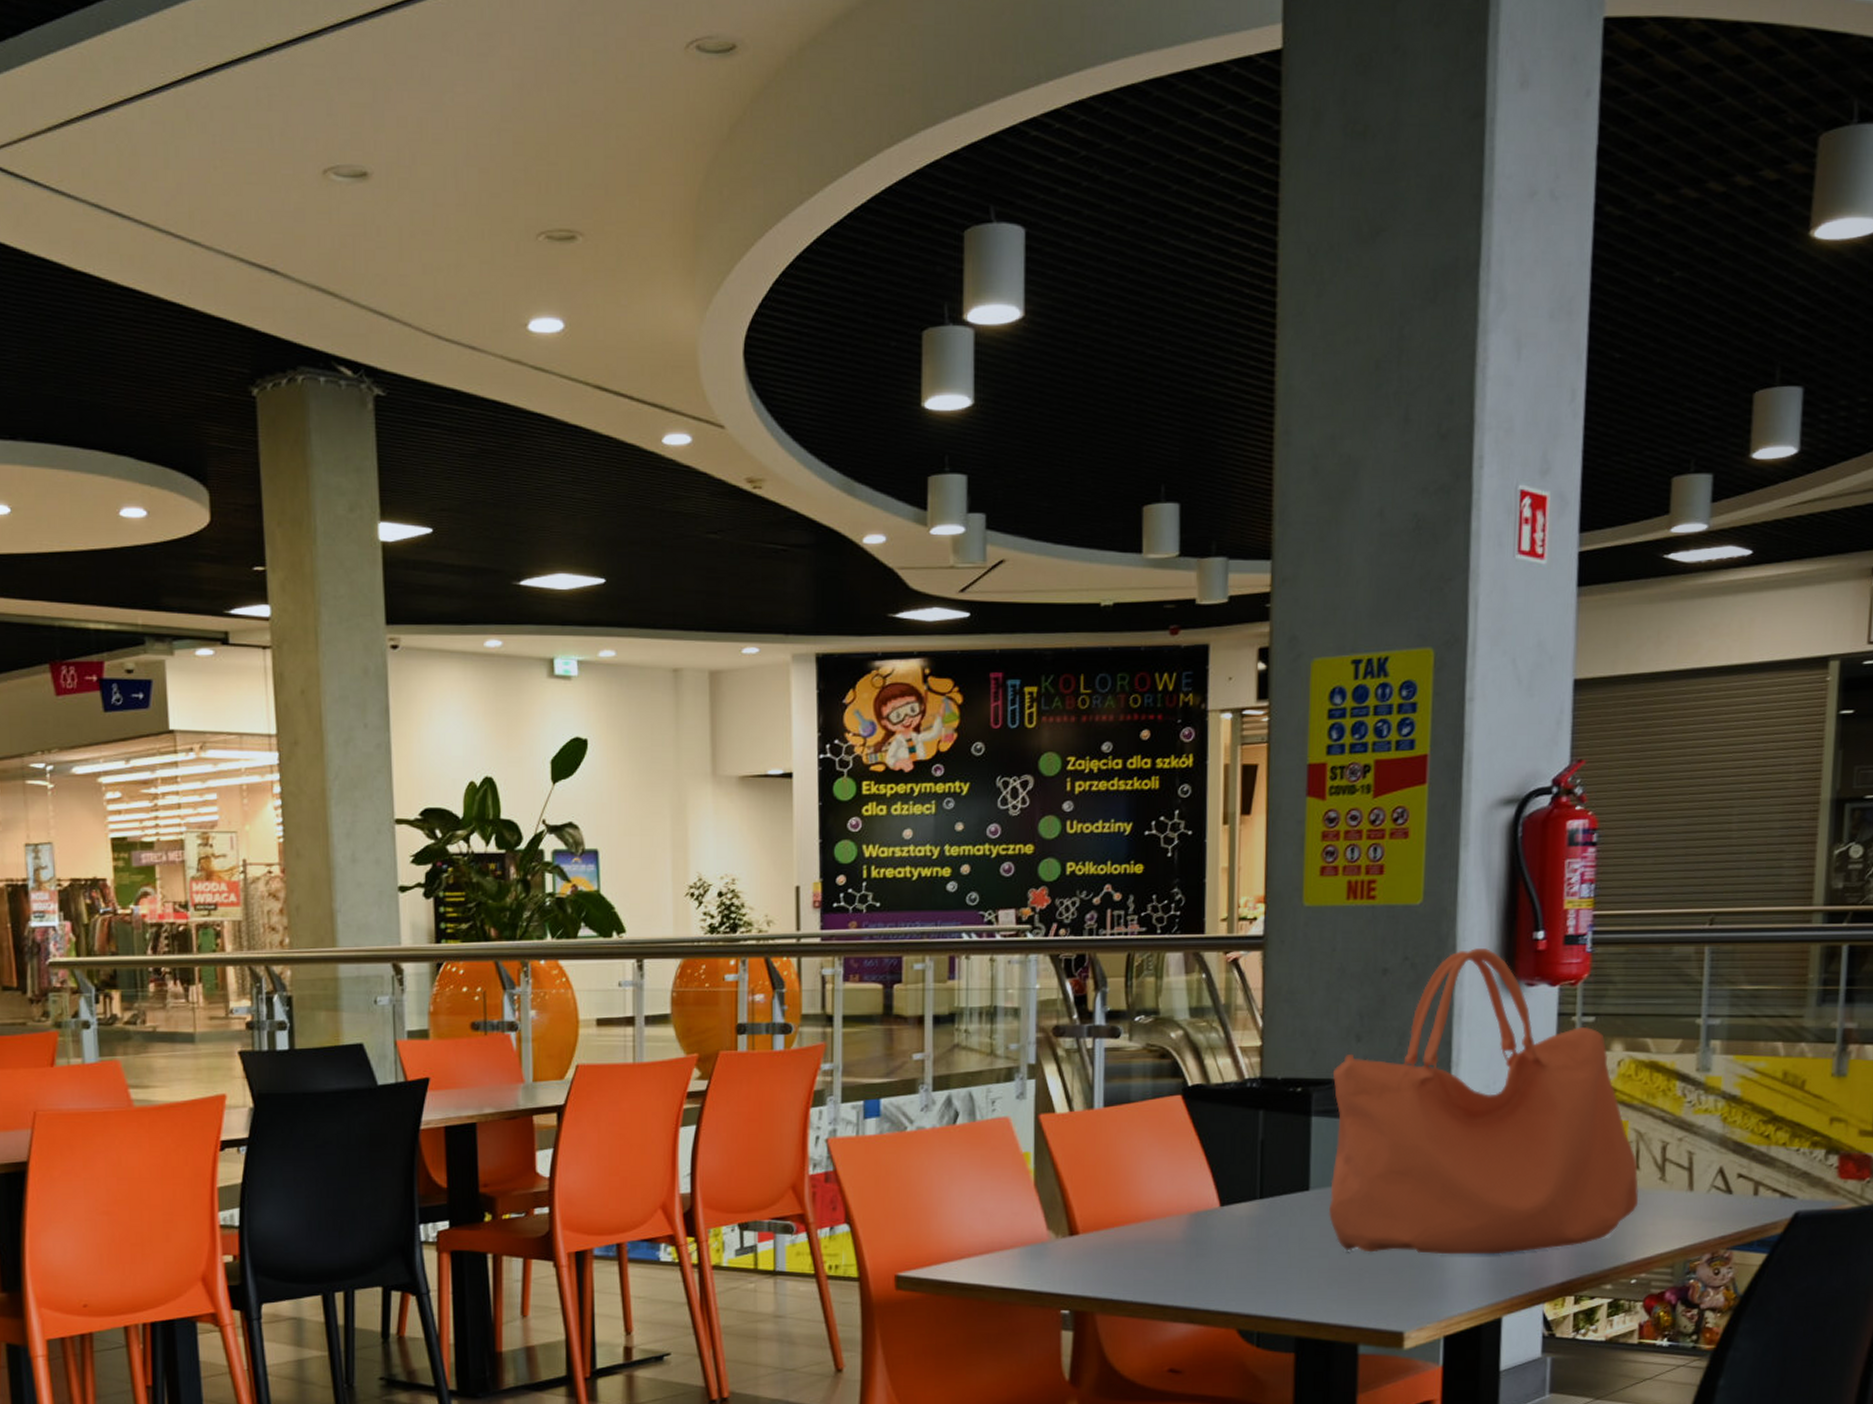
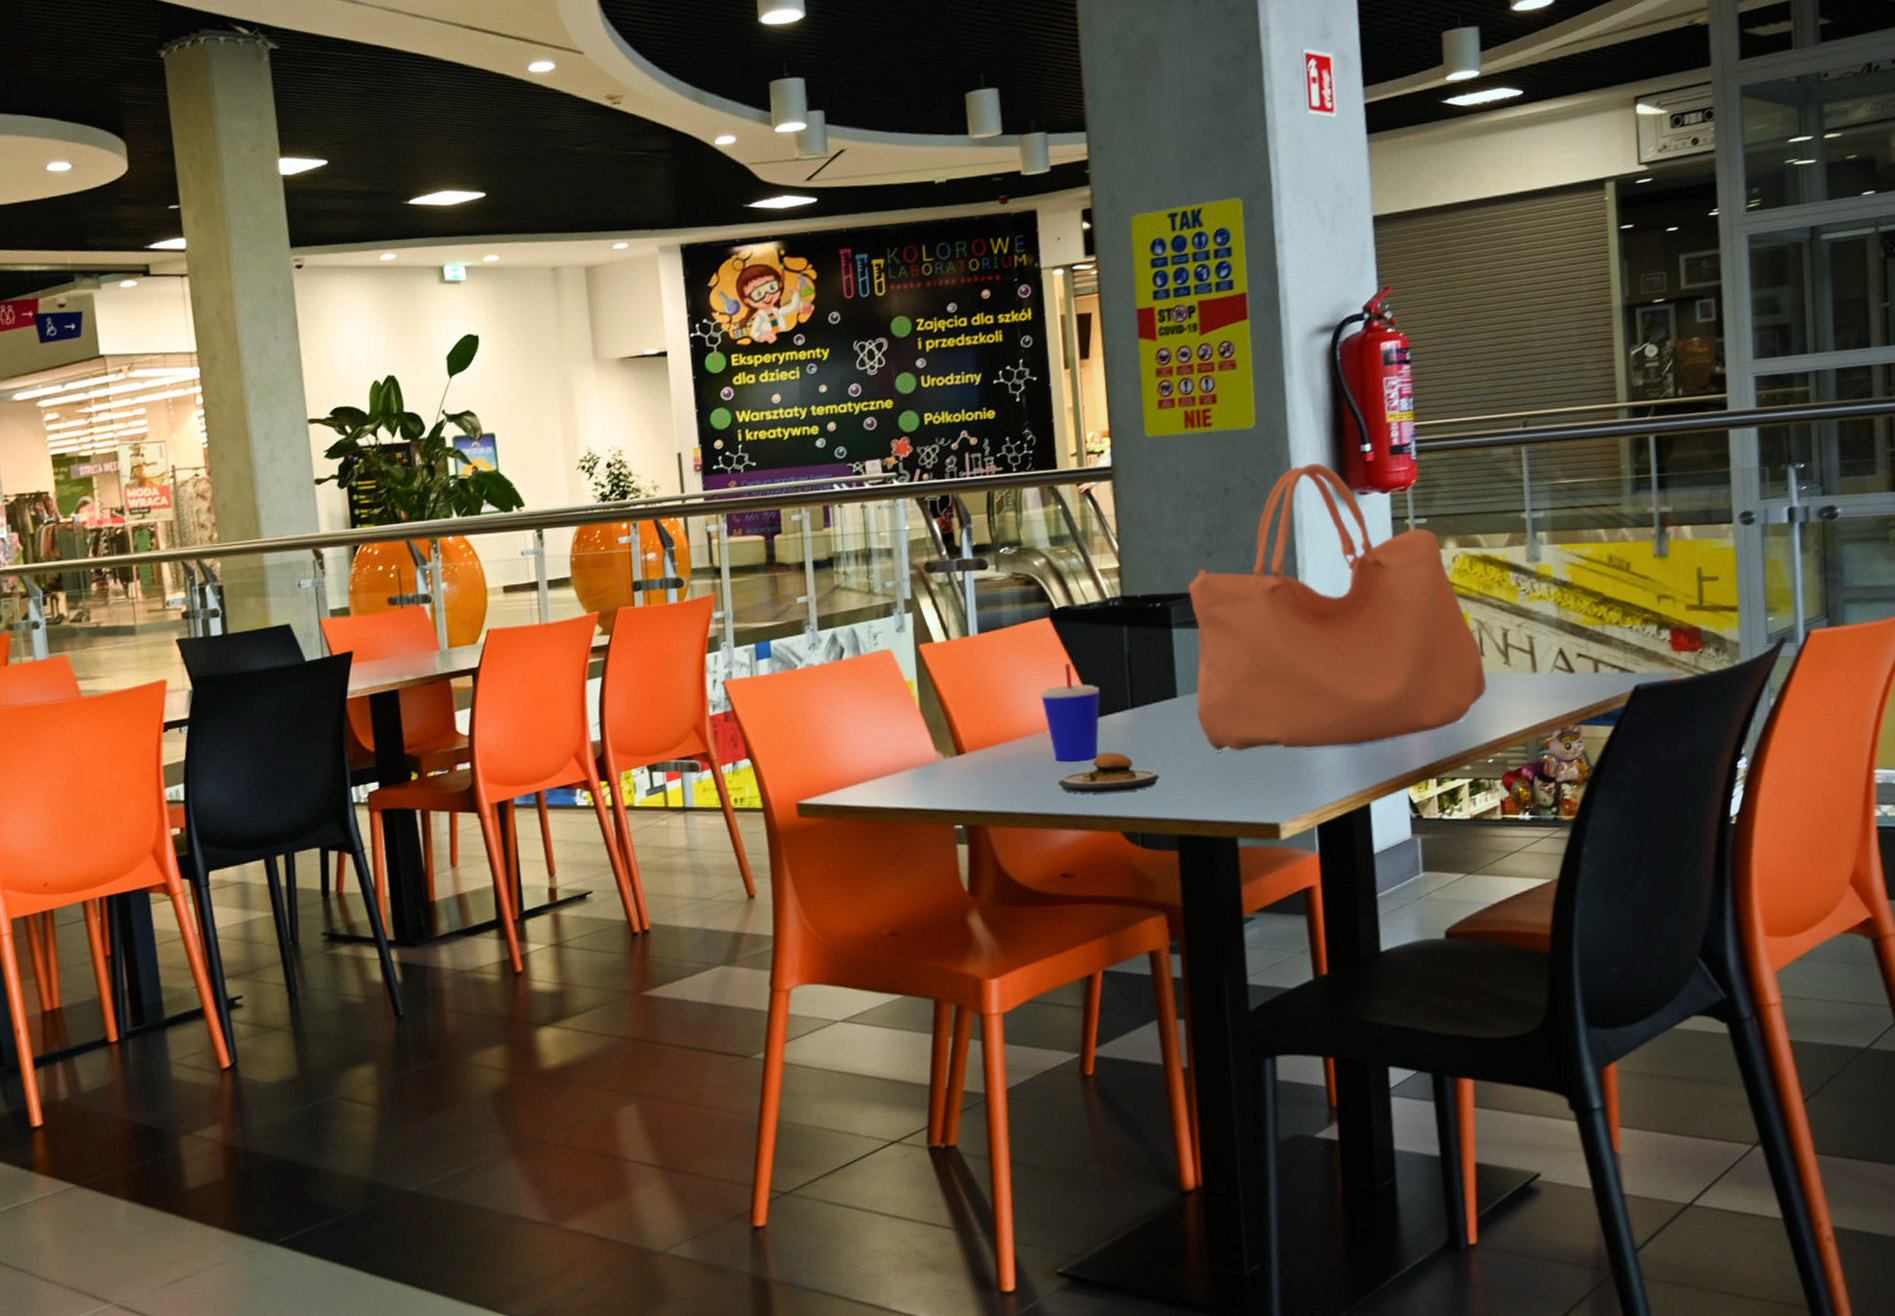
beverage cup: none [1165,1146,1228,1252] -> present [1041,663,1100,762]
burger: none [1173,1244,1282,1287] -> present [1057,752,1159,794]

